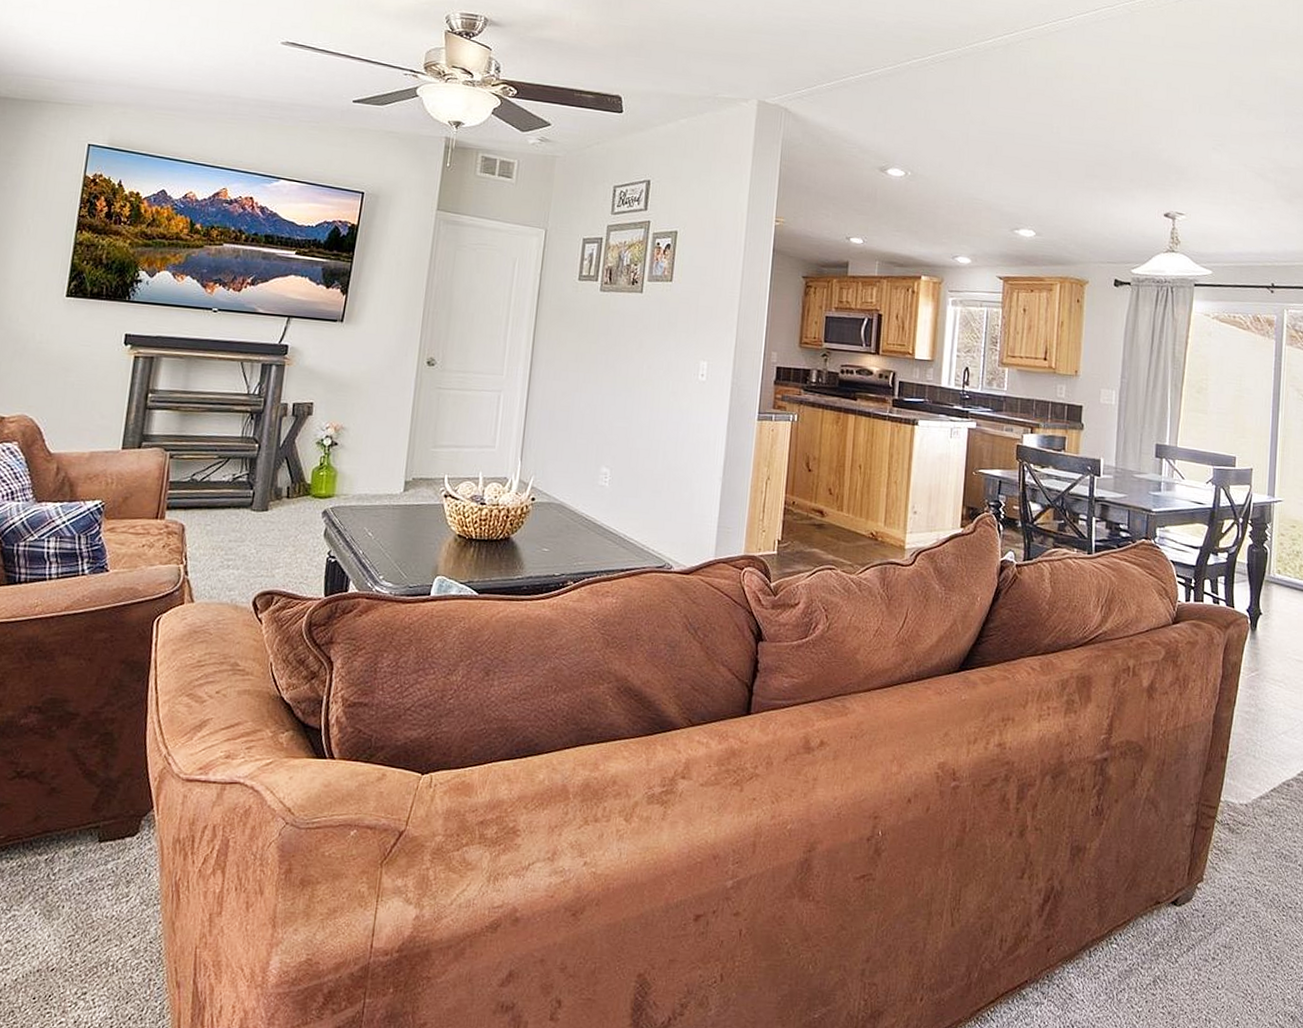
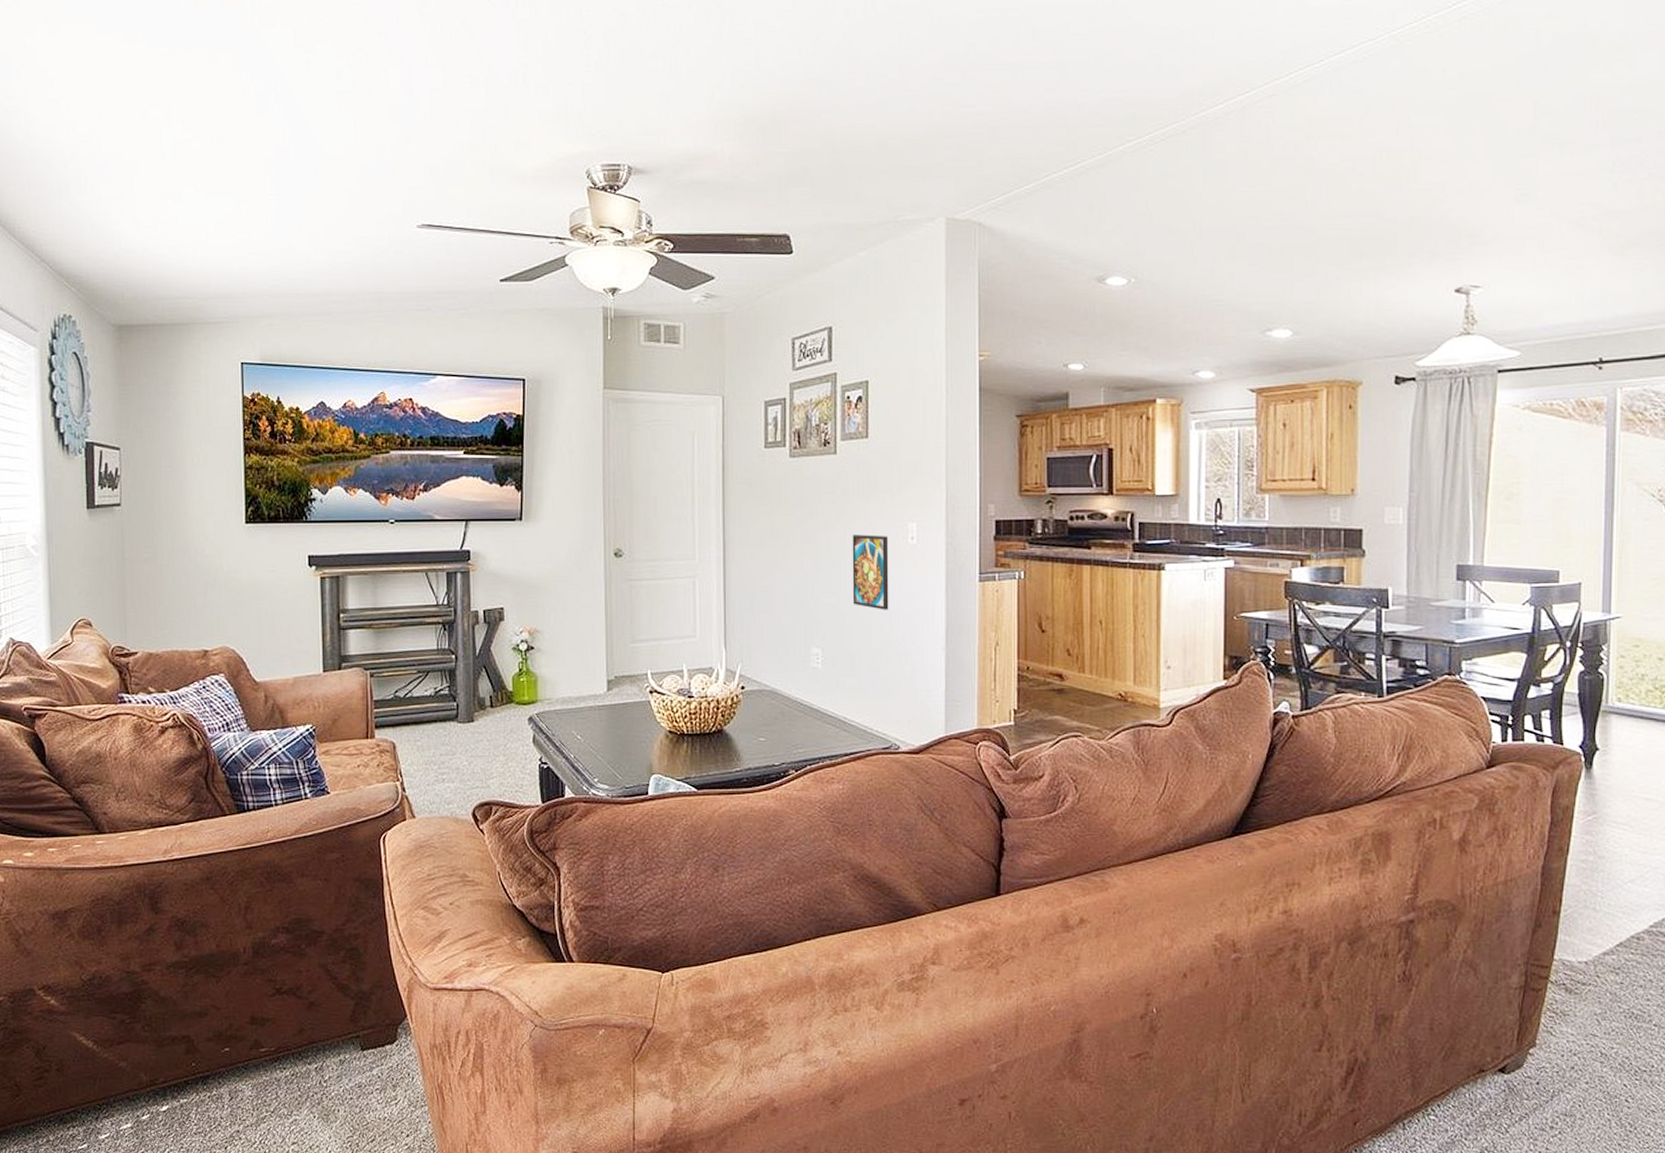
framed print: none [643,367,681,439] -> present [852,535,889,610]

